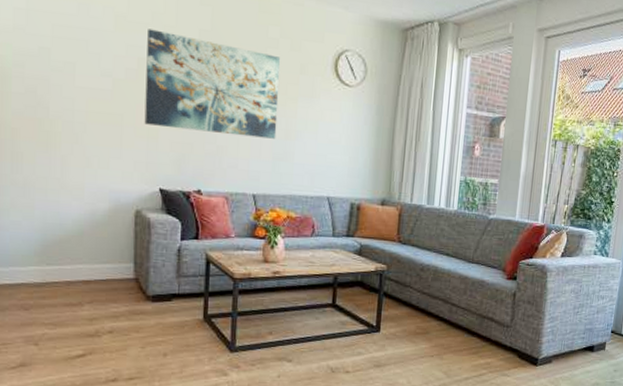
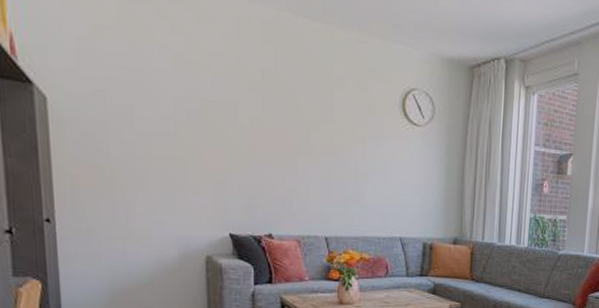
wall art: present [144,29,280,139] -> none [208,69,347,181]

